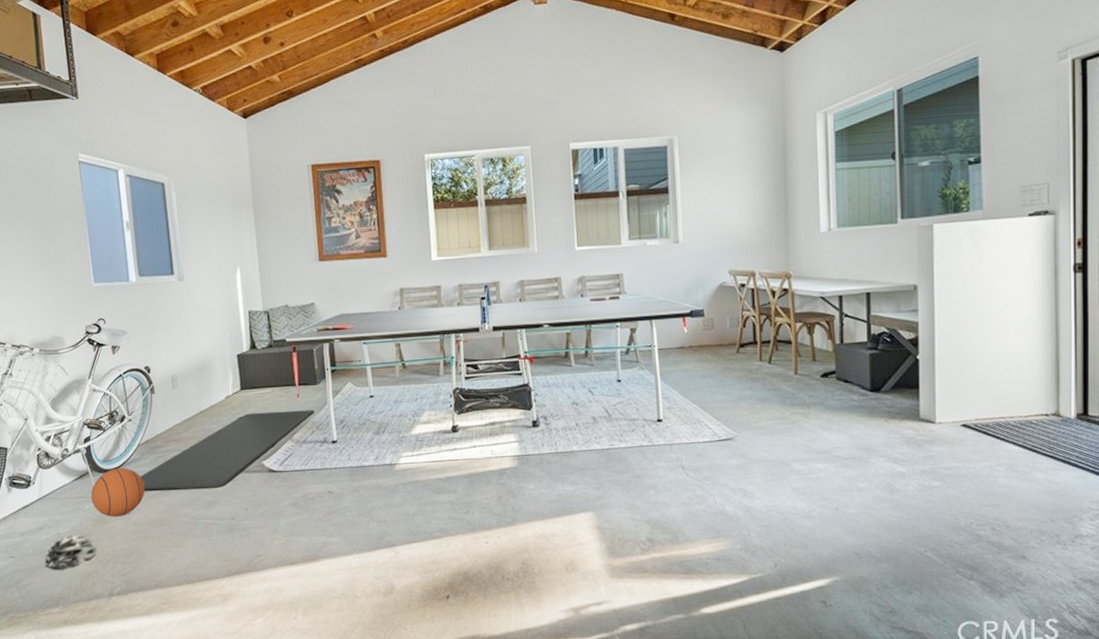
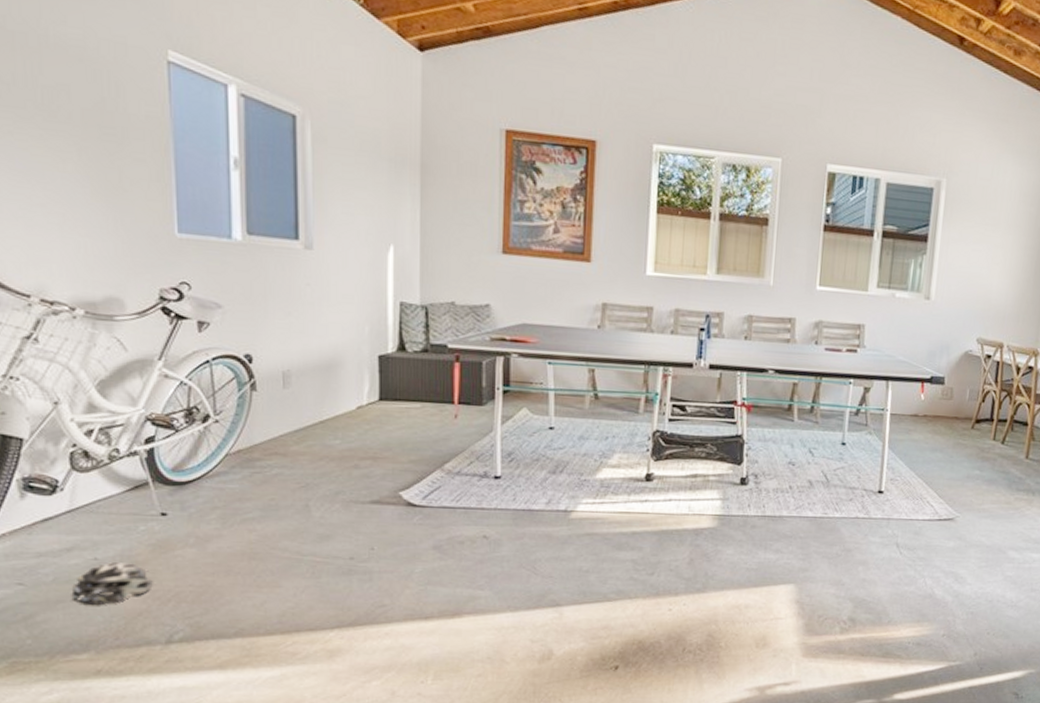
basketball: present [91,467,145,517] -> none [150,480,231,544]
exercise mat: present [140,410,315,491] -> none [226,430,476,519]

